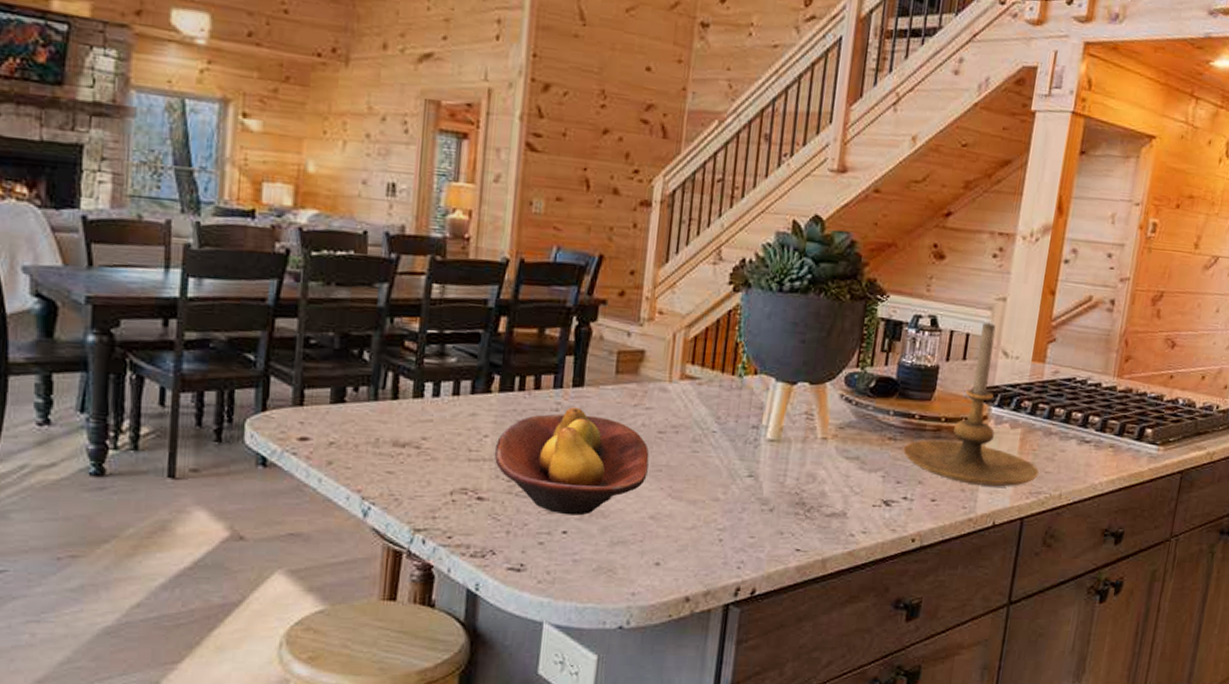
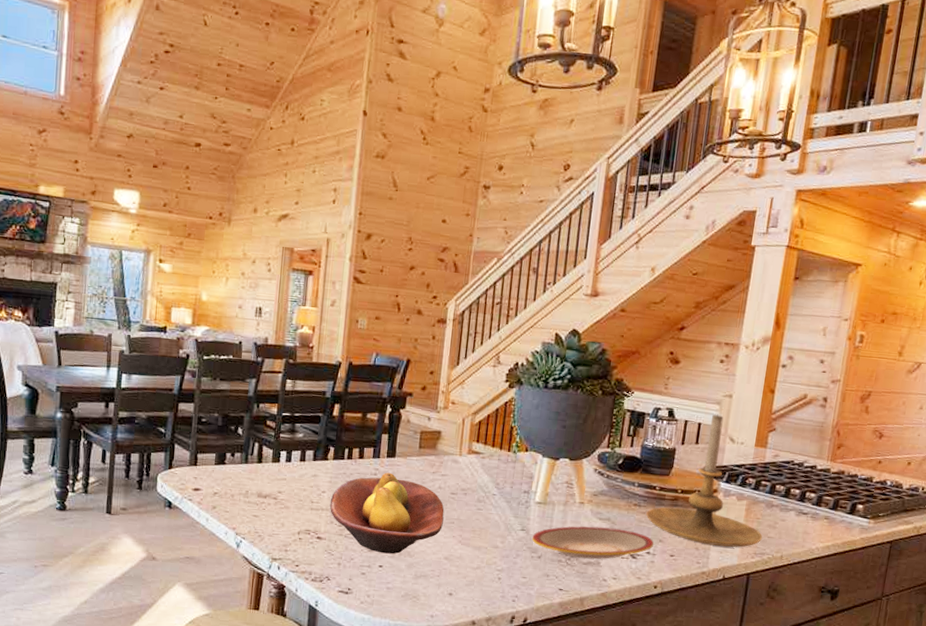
plate: none [761,467,912,510] -> present [531,526,654,559]

